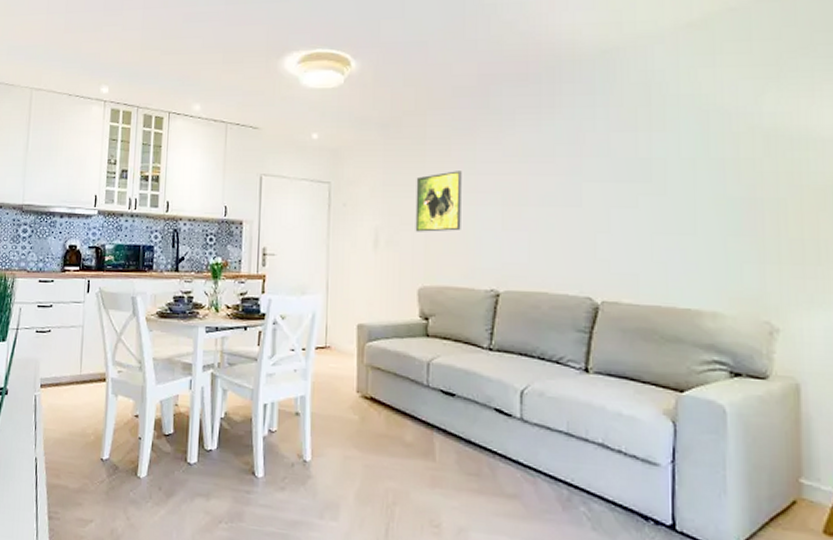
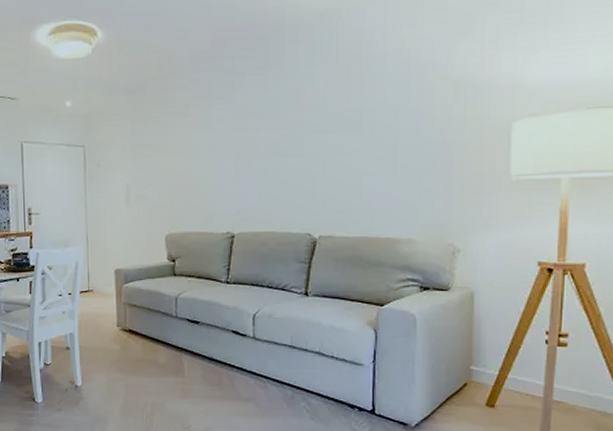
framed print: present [415,171,462,232] -> none [160,129,201,186]

